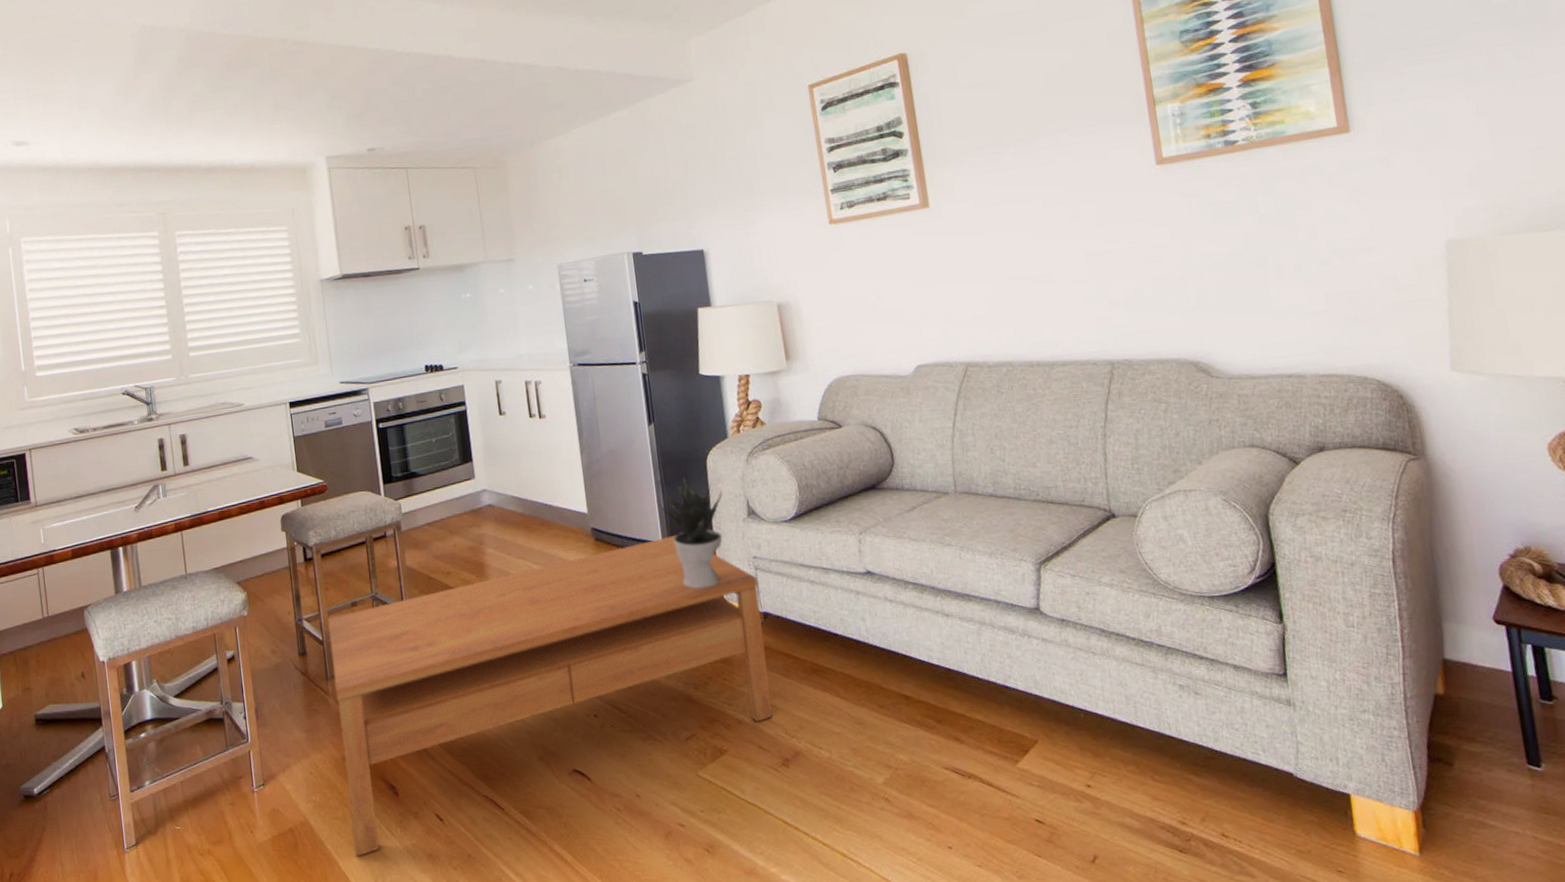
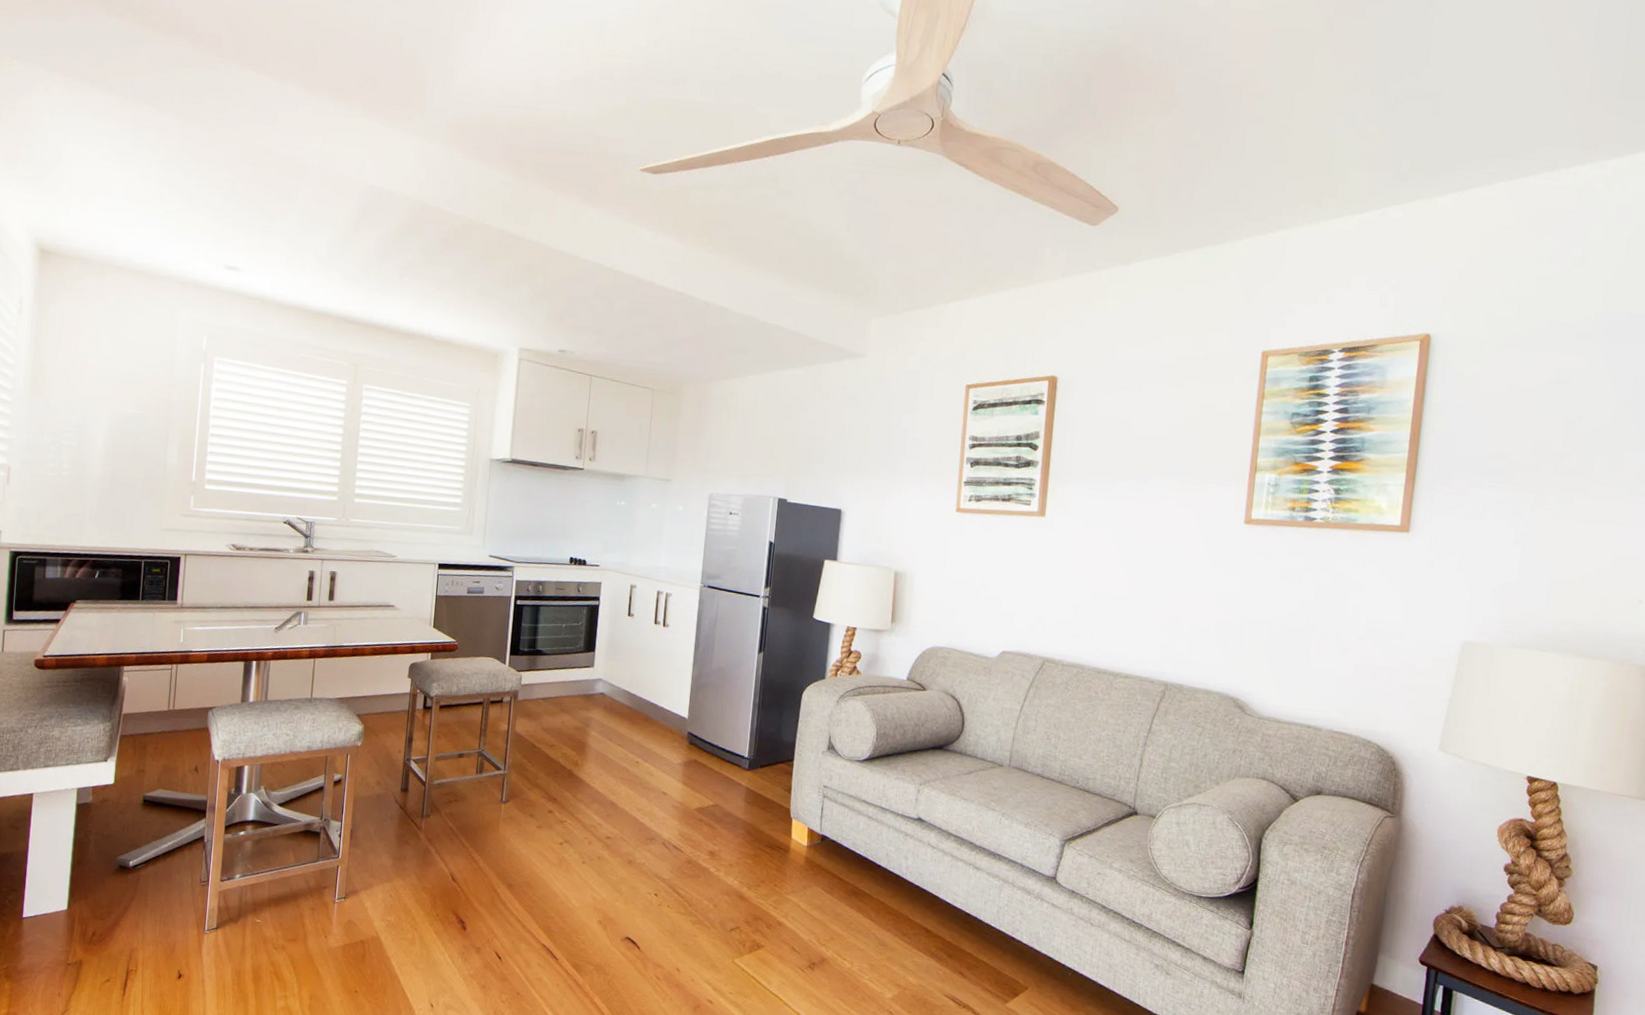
coffee table: present [327,536,774,857] -> none [416,753,823,976]
potted plant: present [657,478,723,589] -> none [751,706,810,805]

